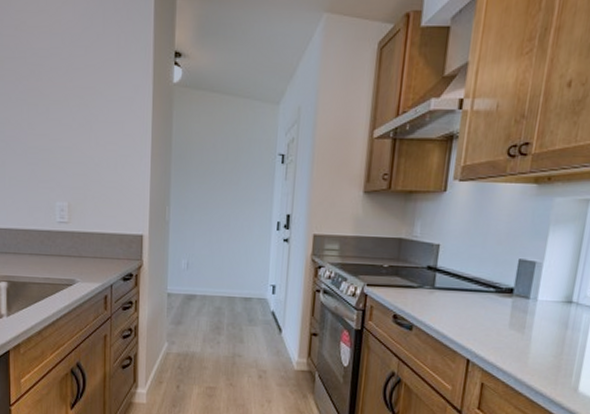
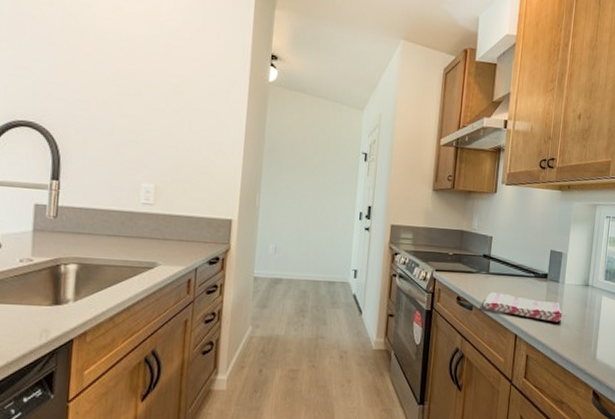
dish towel: none [426,310,533,347] -> present [483,292,563,322]

